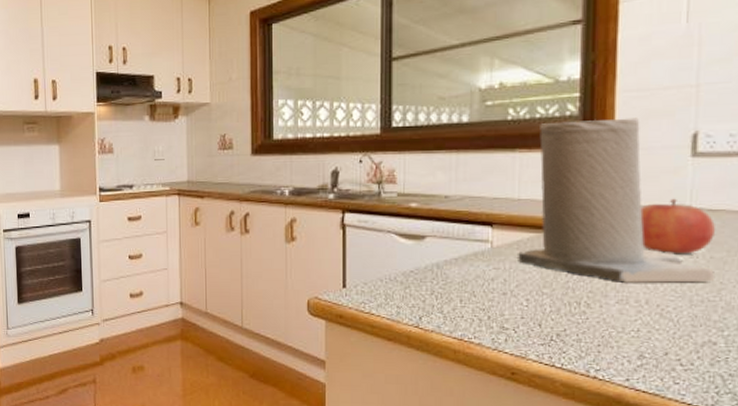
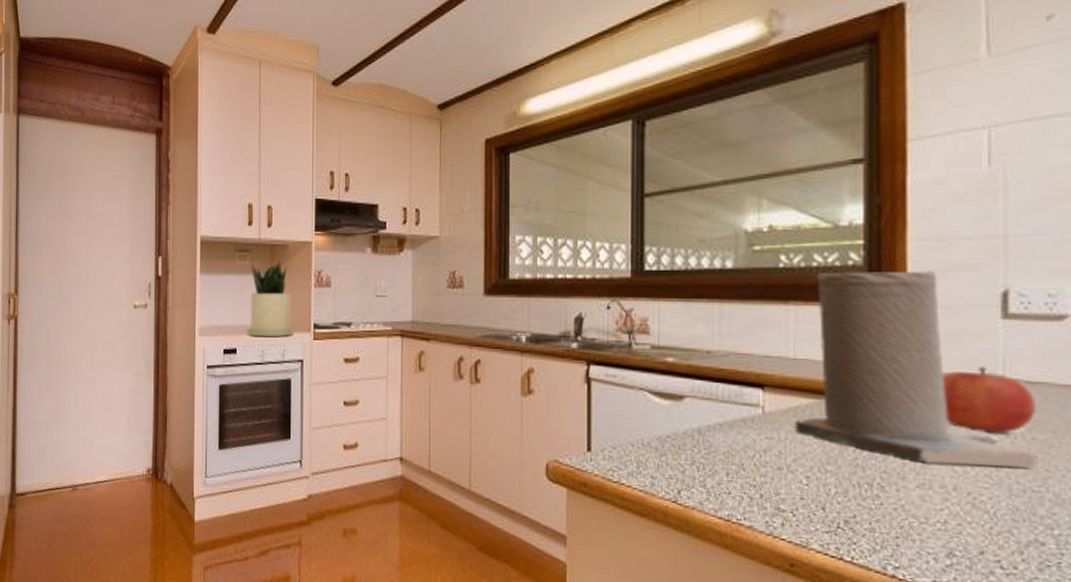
planter: none [37,131,83,202] -> present [246,261,296,338]

